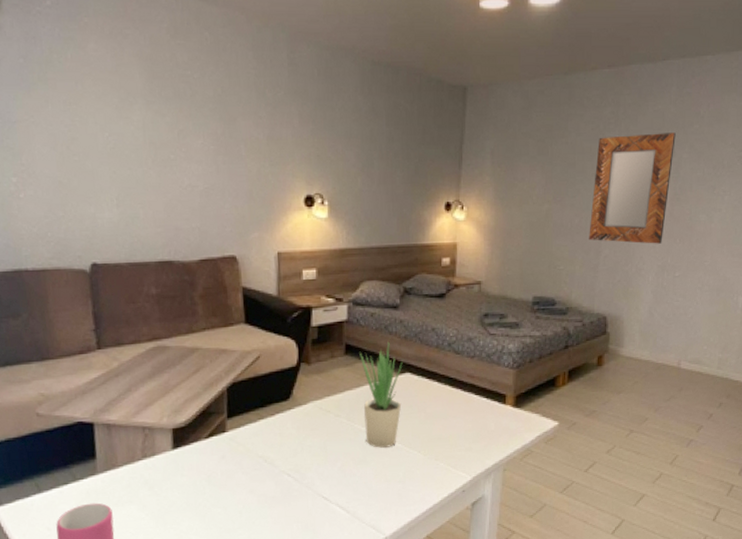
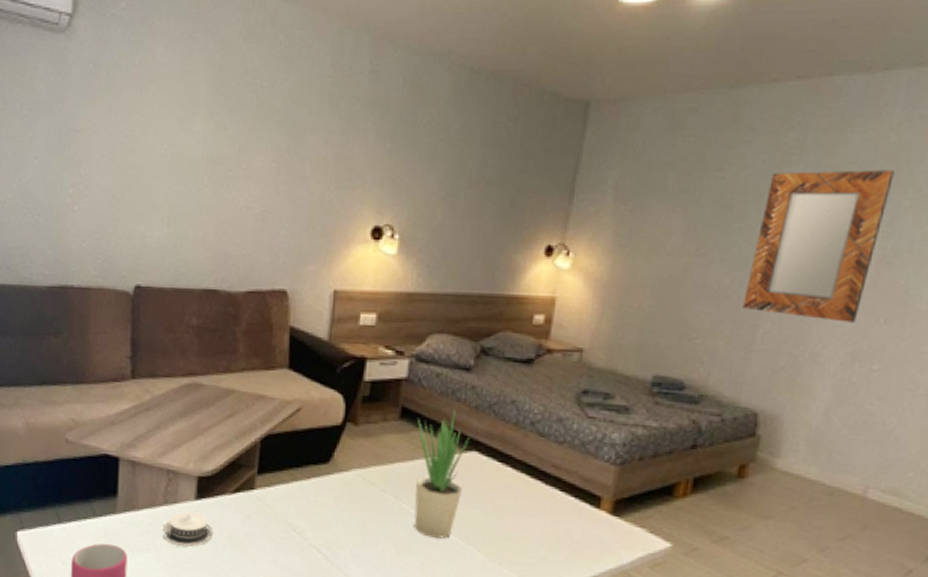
architectural model: none [143,460,193,493] -> present [162,511,214,547]

